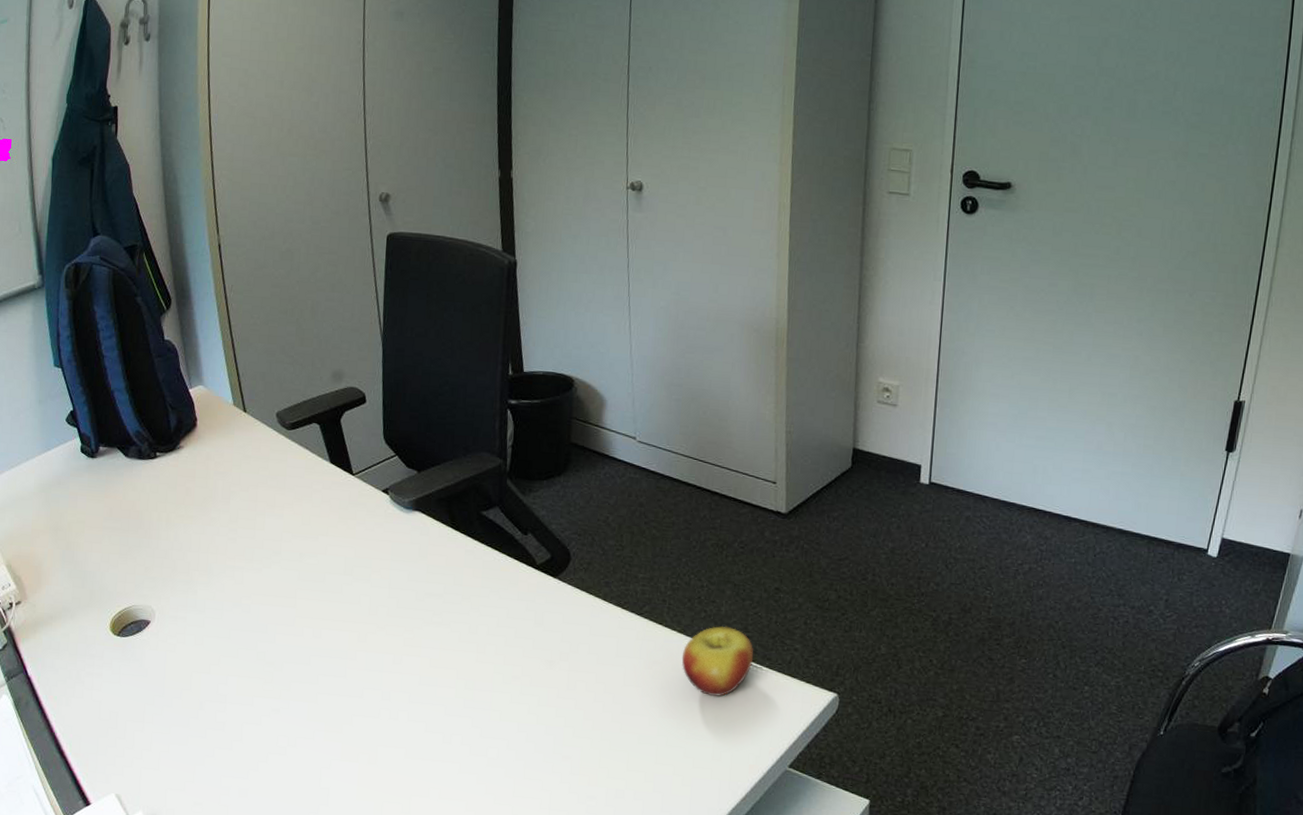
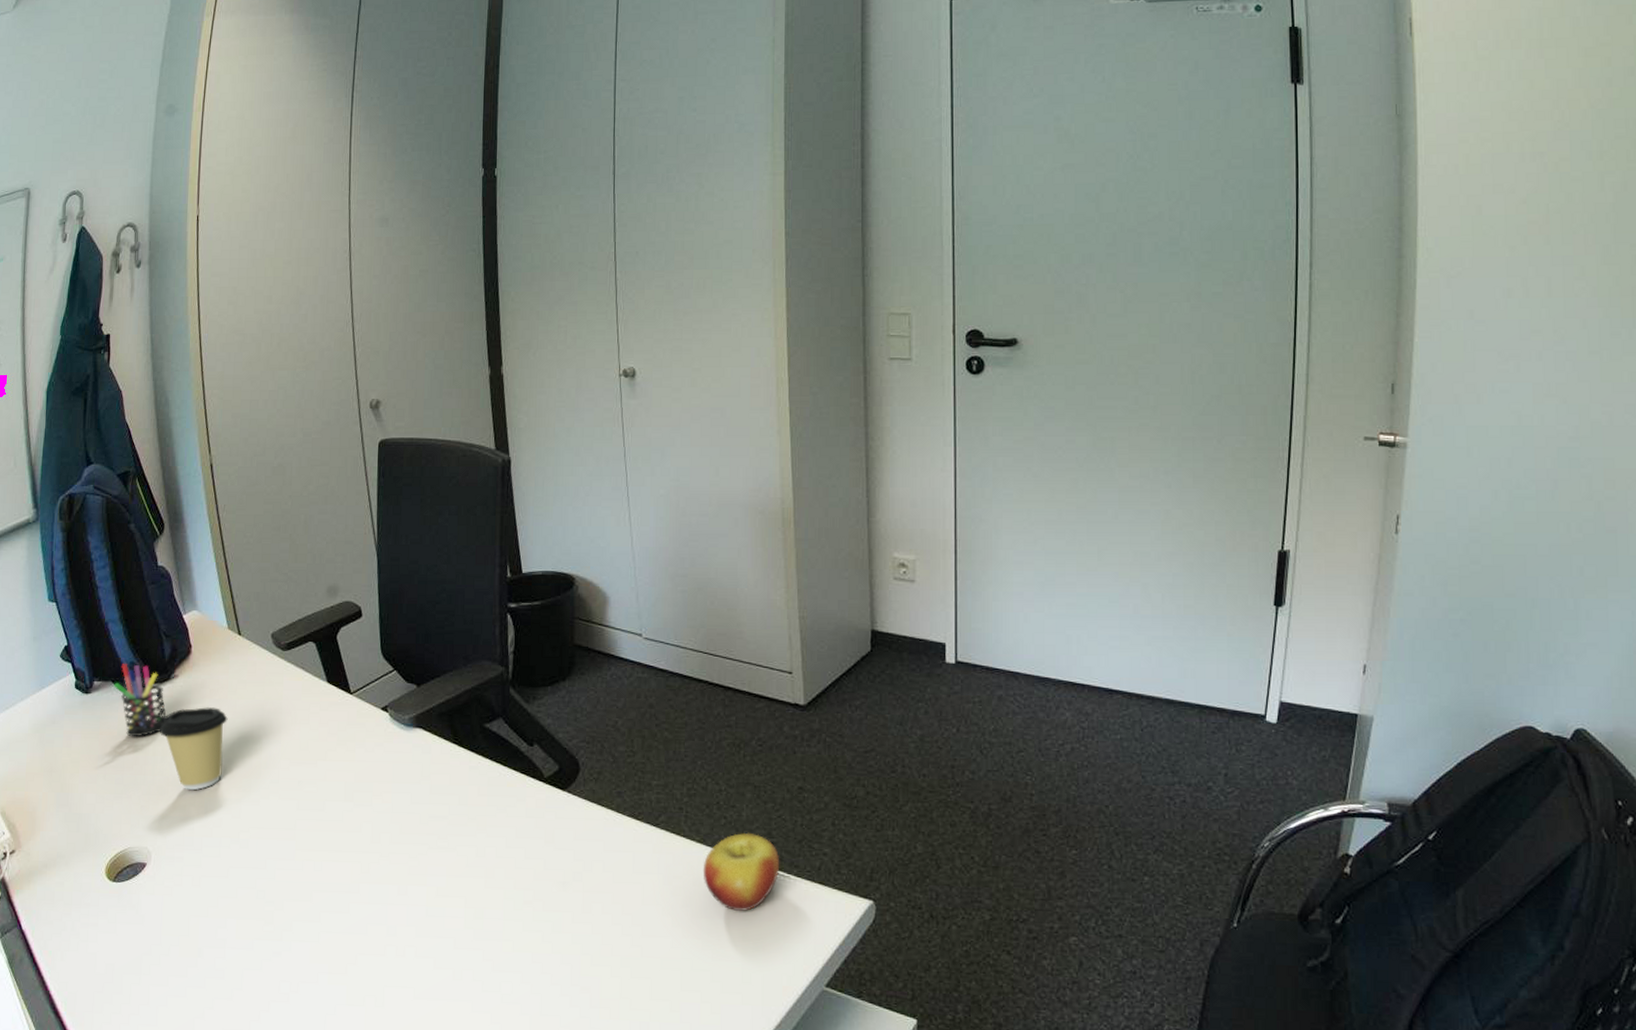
pen holder: none [118,432,171,503] -> present [113,664,166,737]
coffee cup: none [164,478,232,556] -> present [159,707,228,791]

